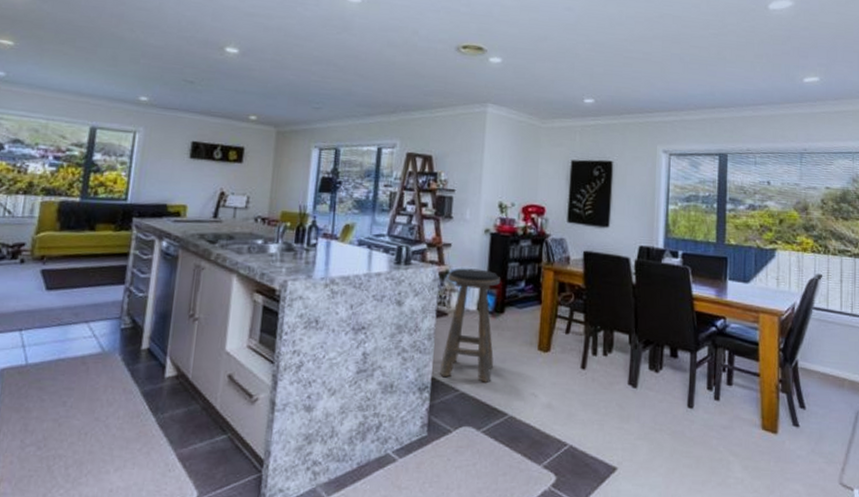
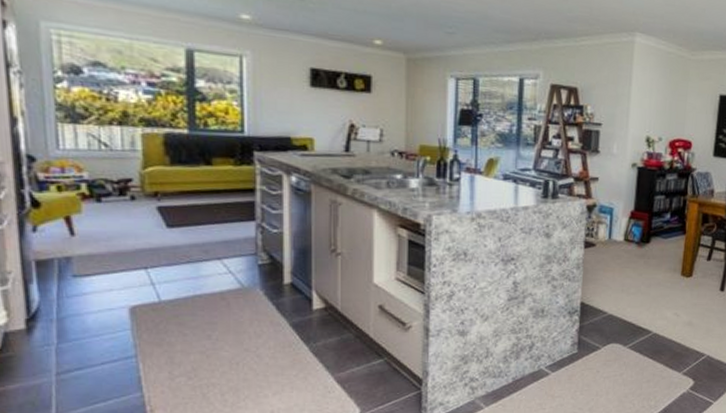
stool: present [439,268,500,383] -> none [588,201,647,305]

